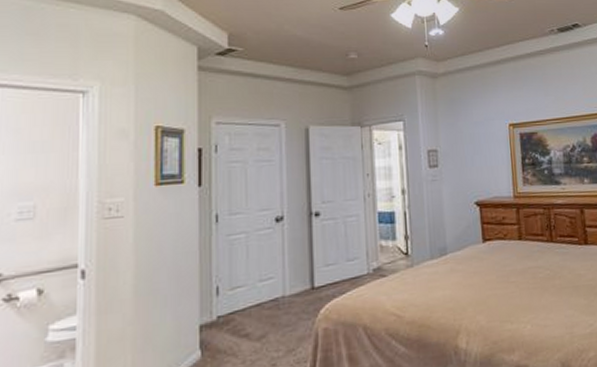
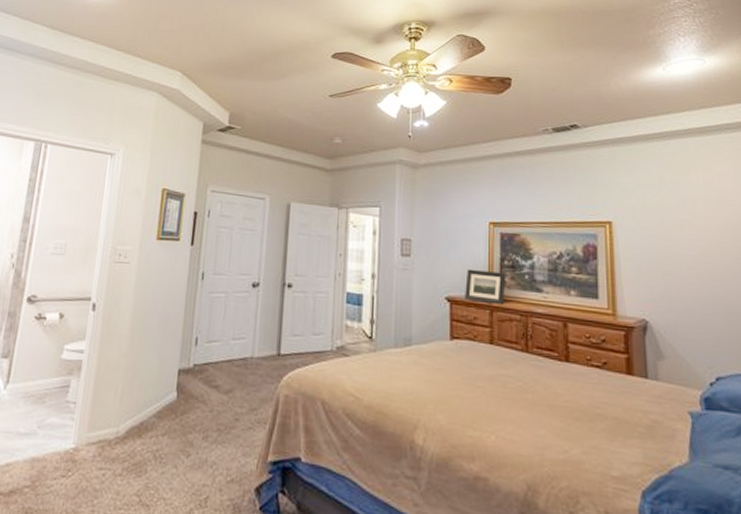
picture frame: none [492,170,529,202] -> present [465,268,506,305]

